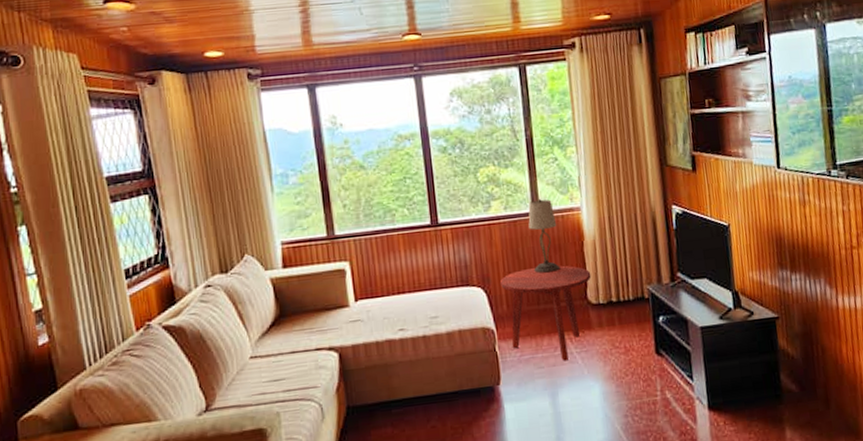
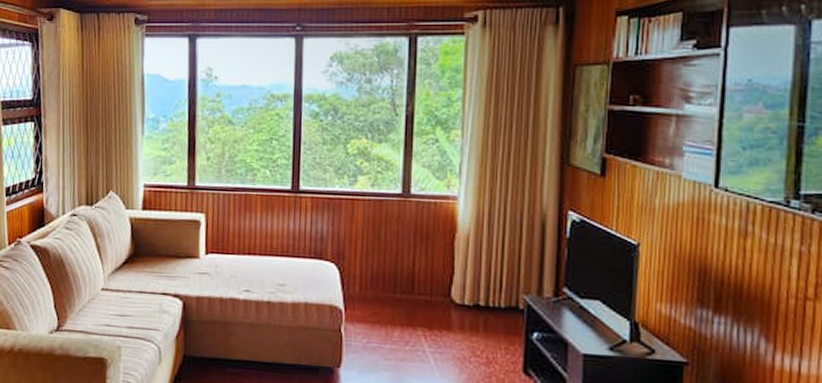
side table: present [500,265,591,361] -> none [356,252,459,359]
table lamp: present [528,199,561,274] -> none [394,181,428,261]

